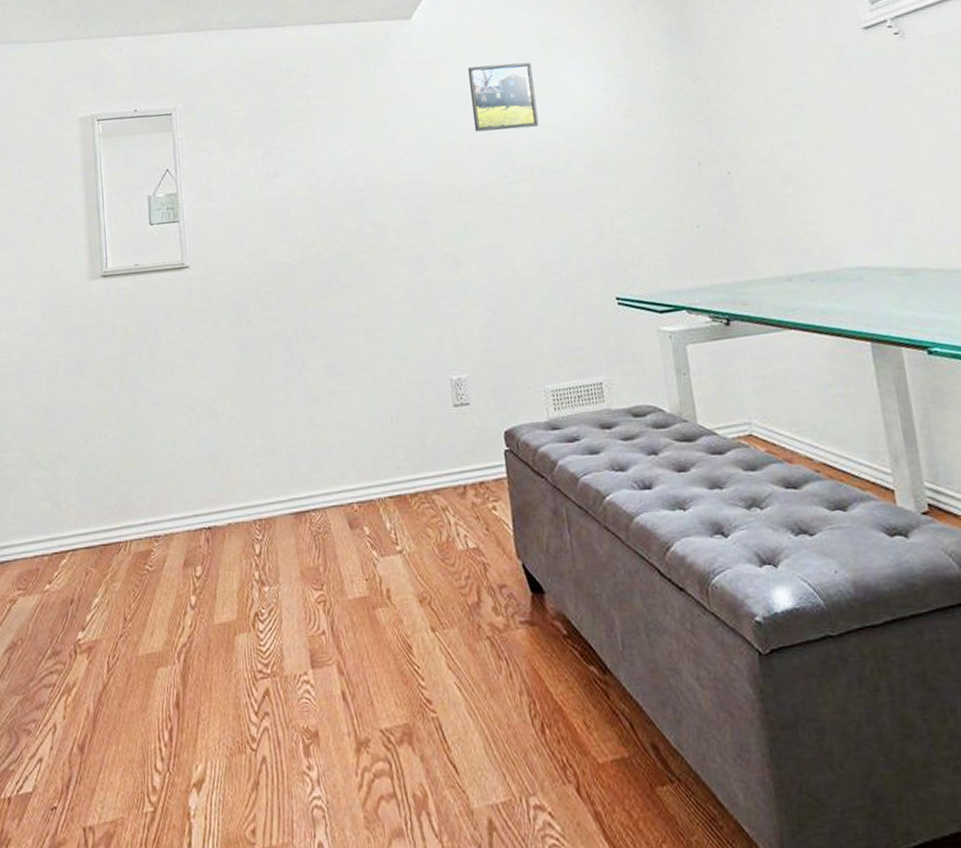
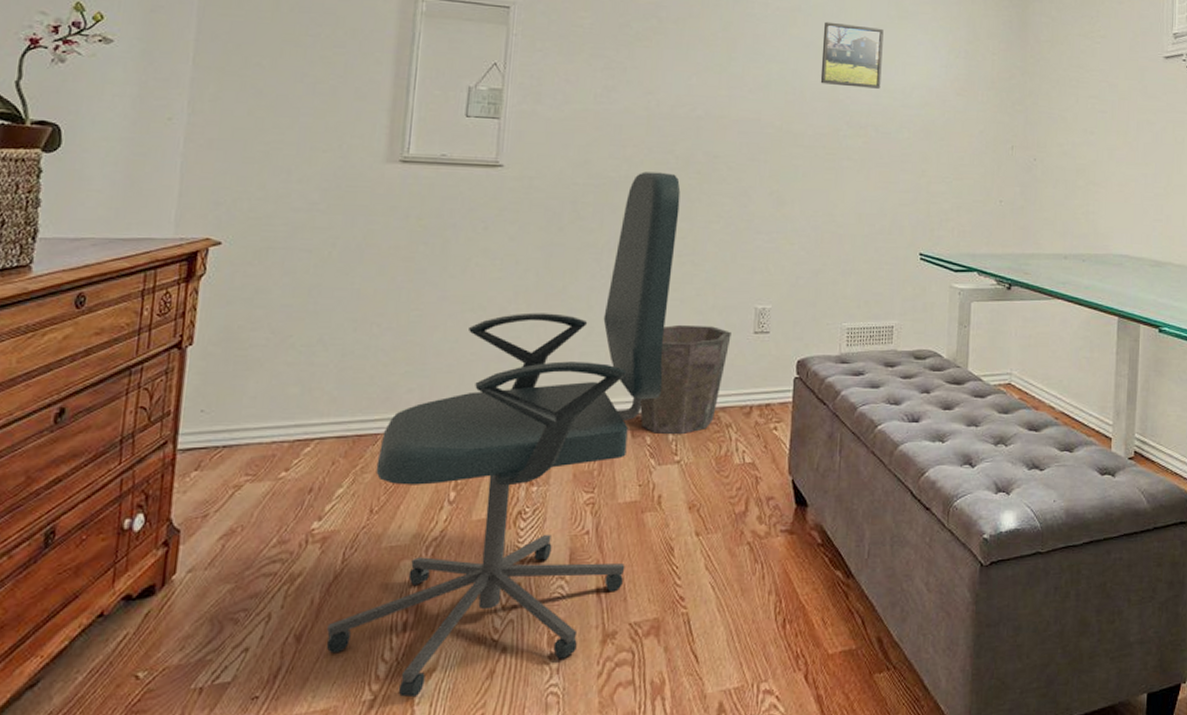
office chair: none [104,250,372,809] -> present [326,172,681,697]
waste bin: none [352,403,432,523] -> present [640,324,731,435]

